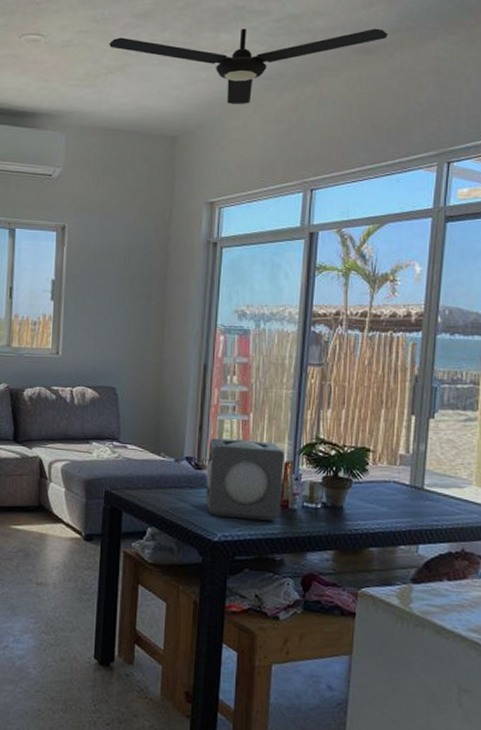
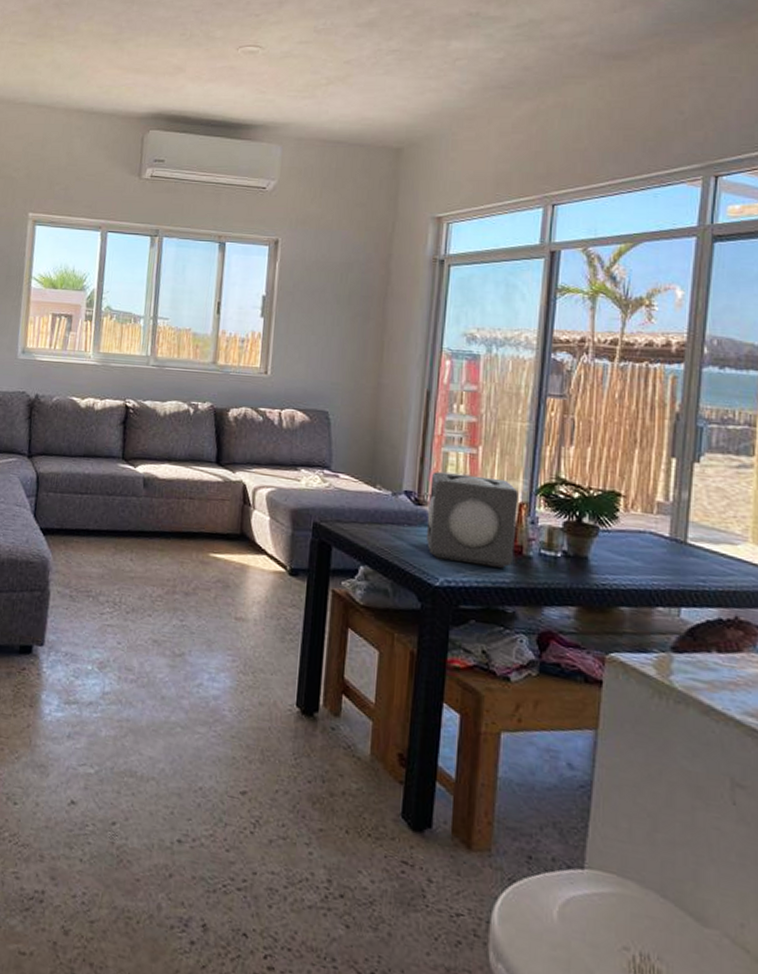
ceiling fan: present [109,28,388,104] -> none [330,33,643,114]

